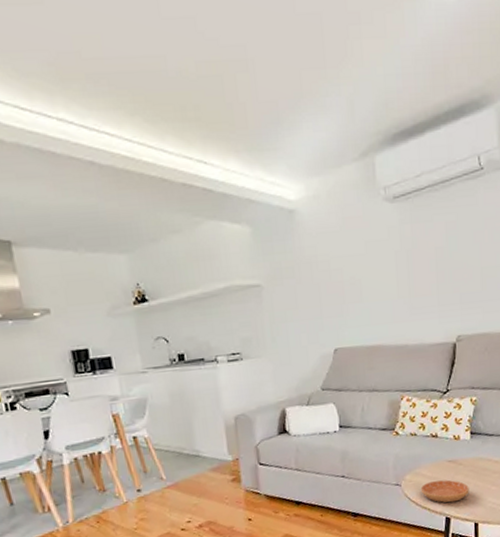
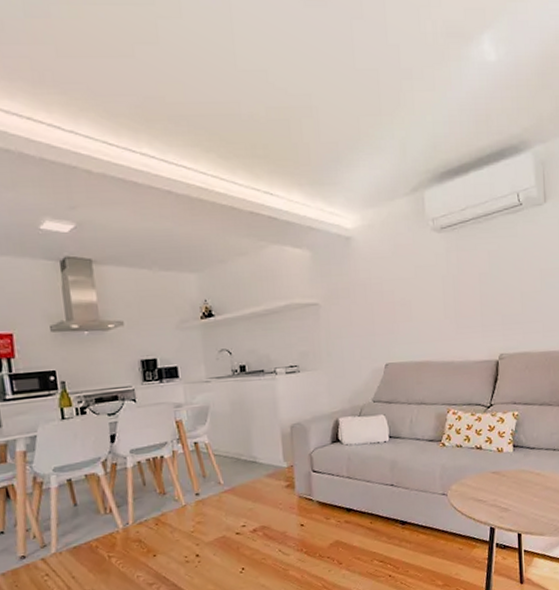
saucer: present [420,479,469,503] -> none [466,490,512,513]

